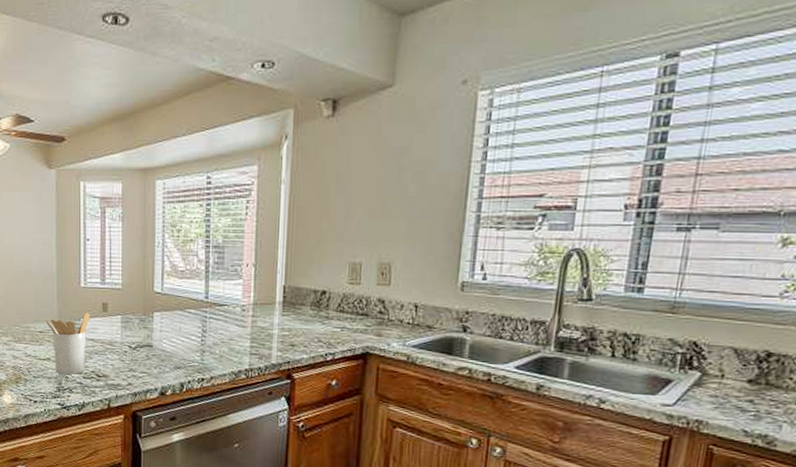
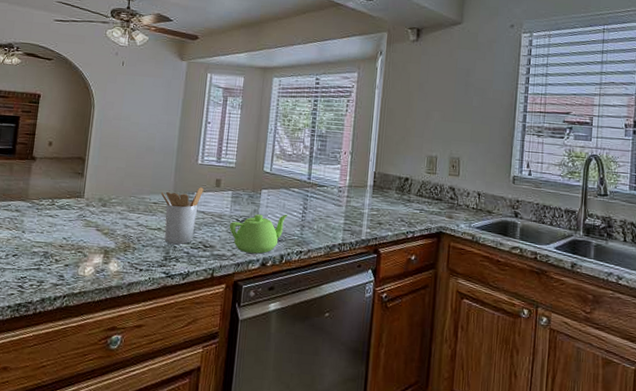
teapot: none [122,338,185,382] -> present [230,214,288,254]

